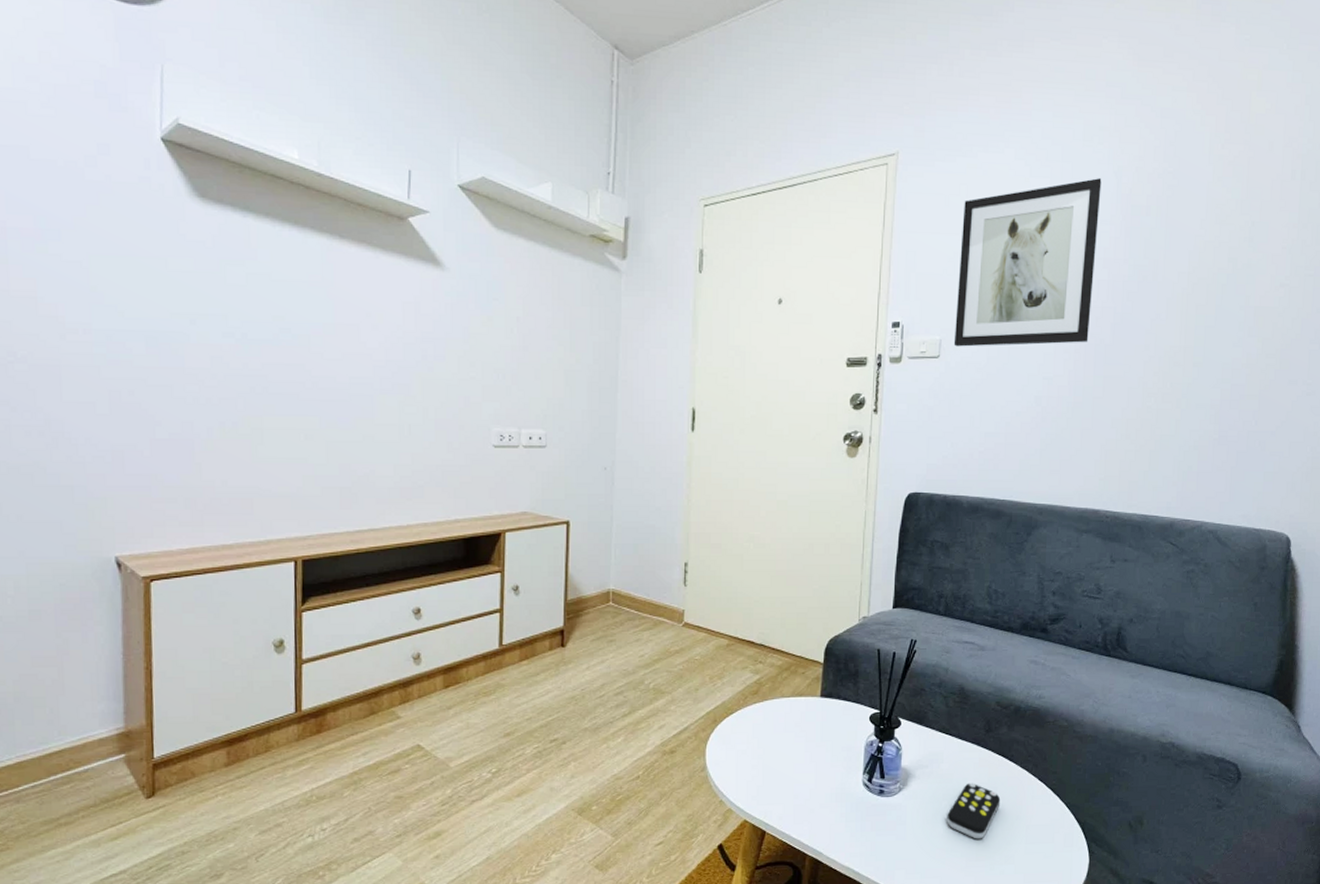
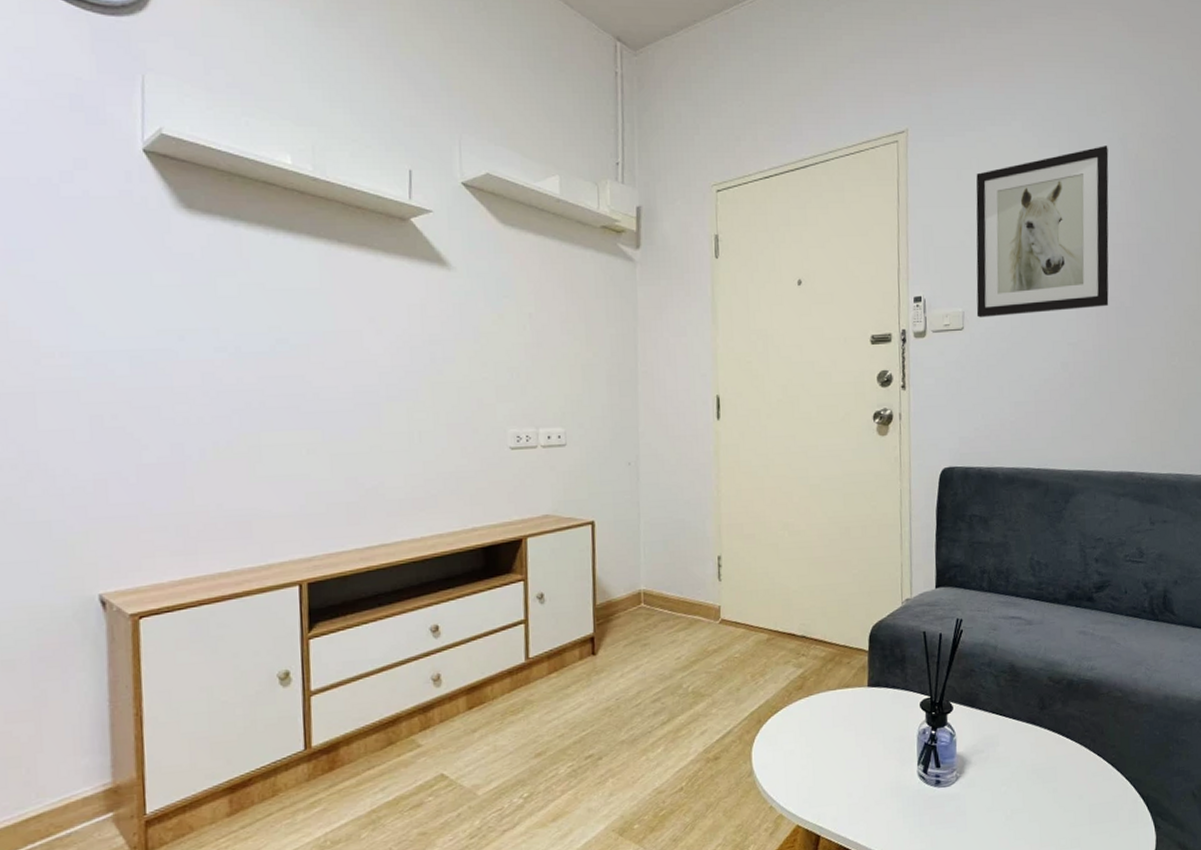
remote control: present [947,783,1001,839] -> none [1007,764,1061,824]

